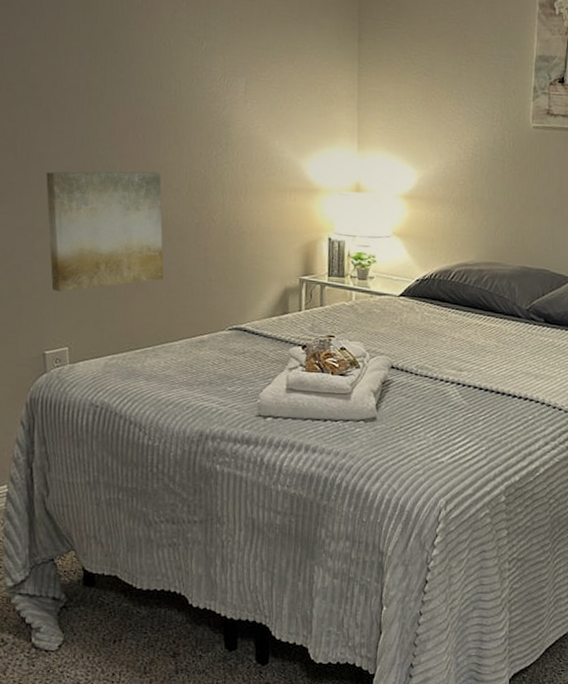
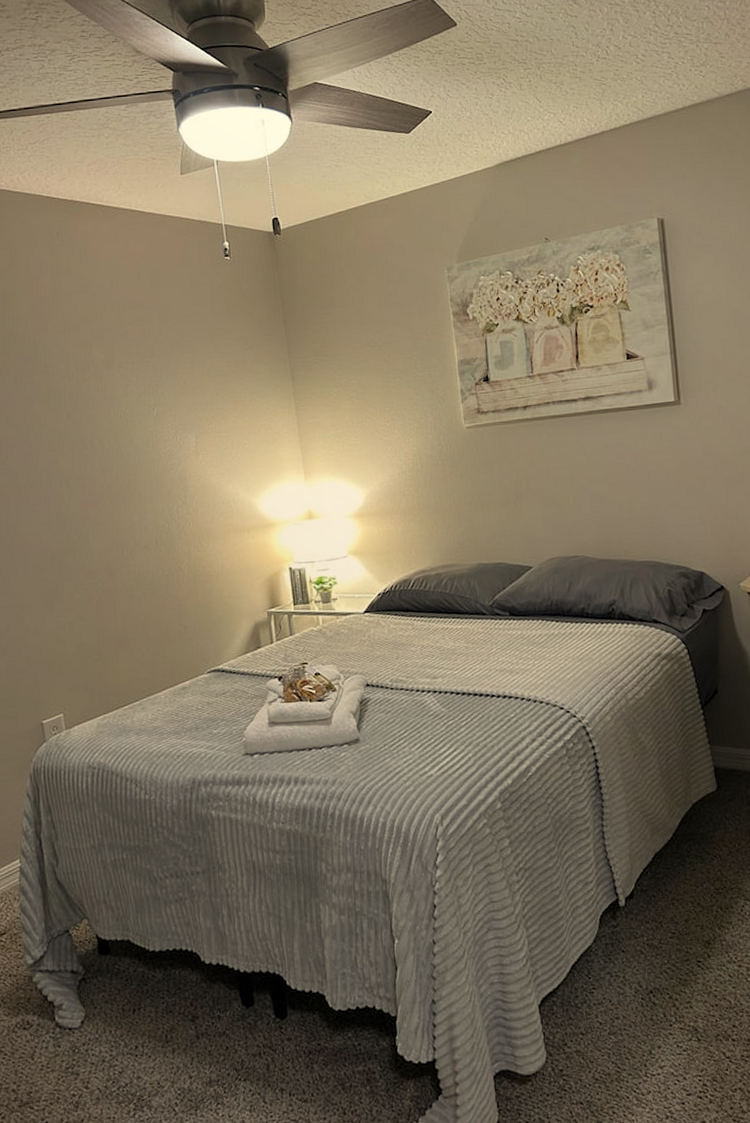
wall art: present [46,171,164,292] -> none [29,533,143,662]

